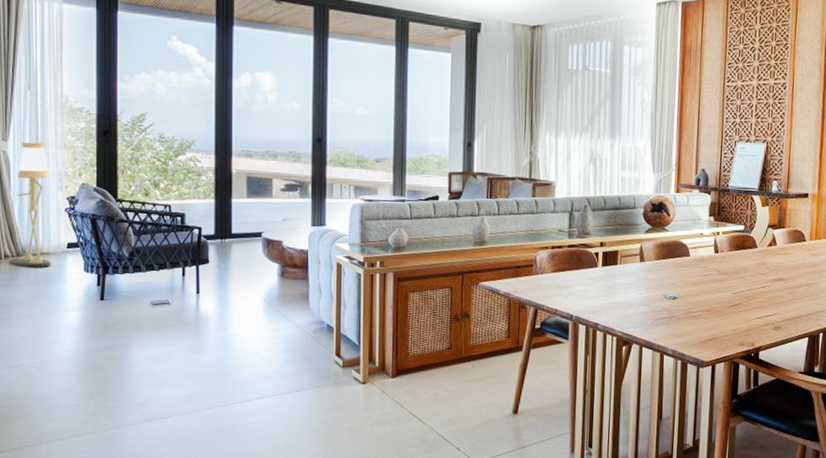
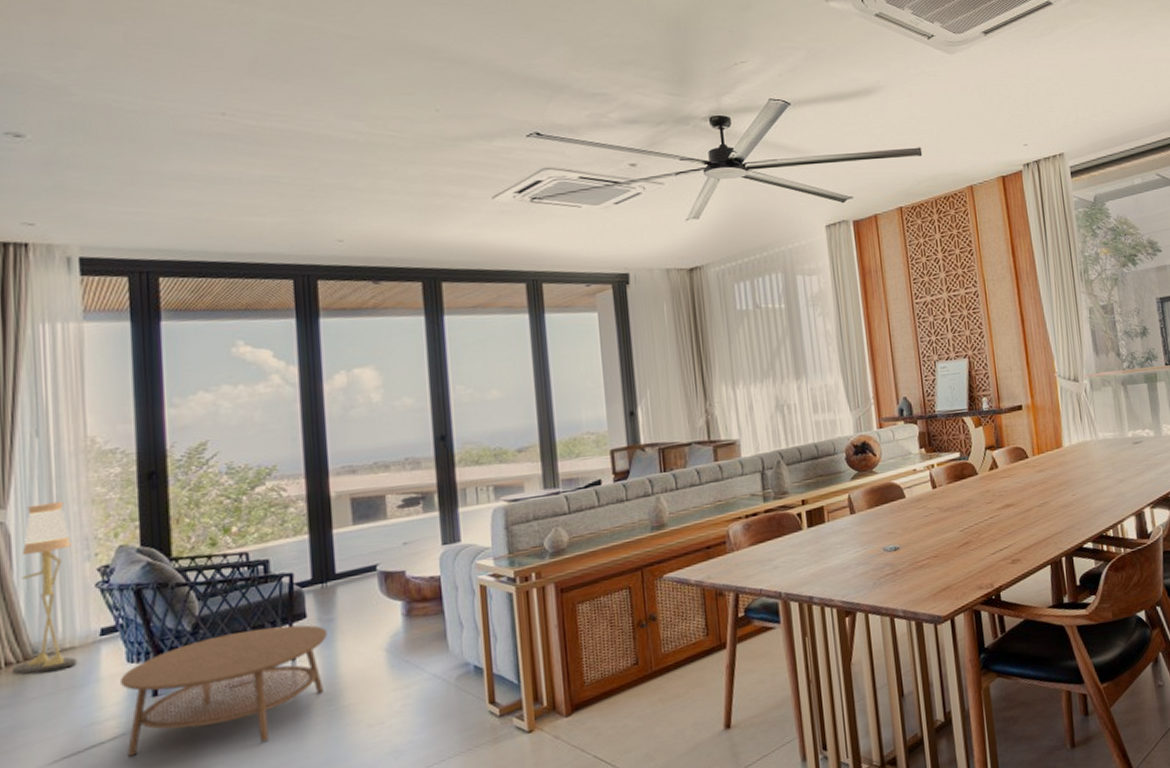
coffee table: none [80,264,222,349] -> present [121,624,327,758]

